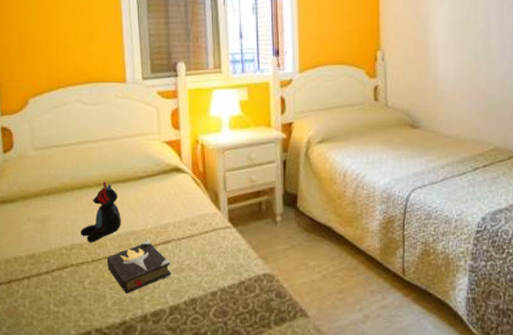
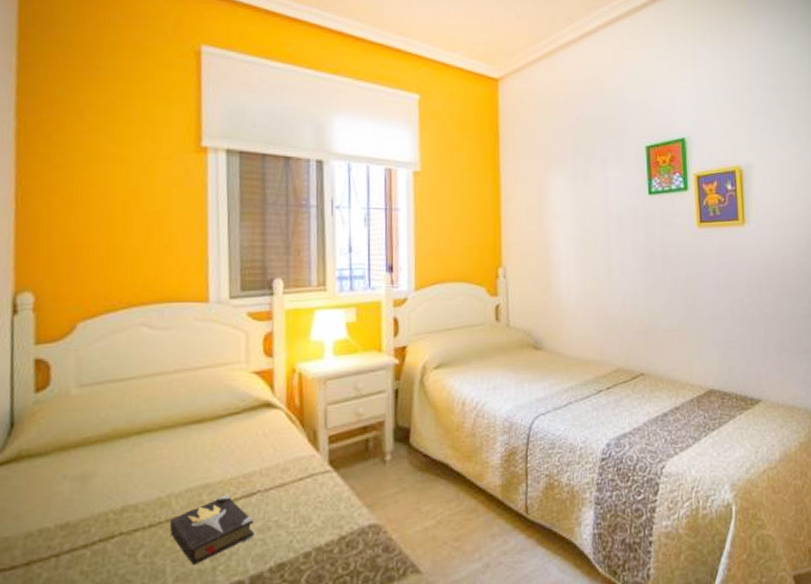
teddy bear: present [81,181,121,243] -> none [136,423,192,503]

